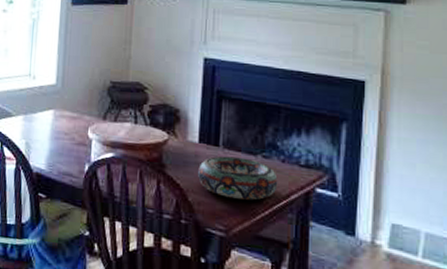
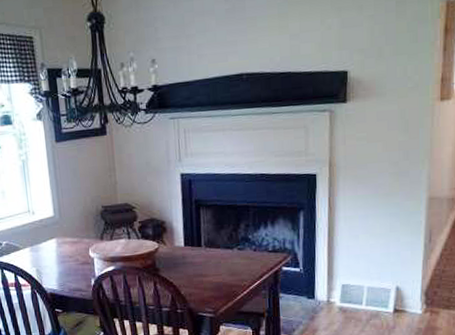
decorative bowl: present [198,156,278,201] -> none [186,252,252,286]

